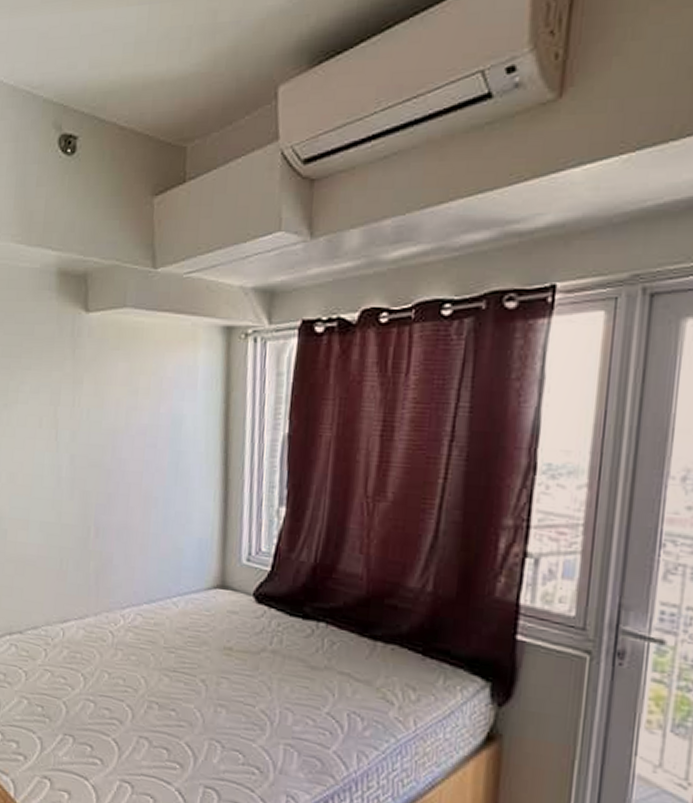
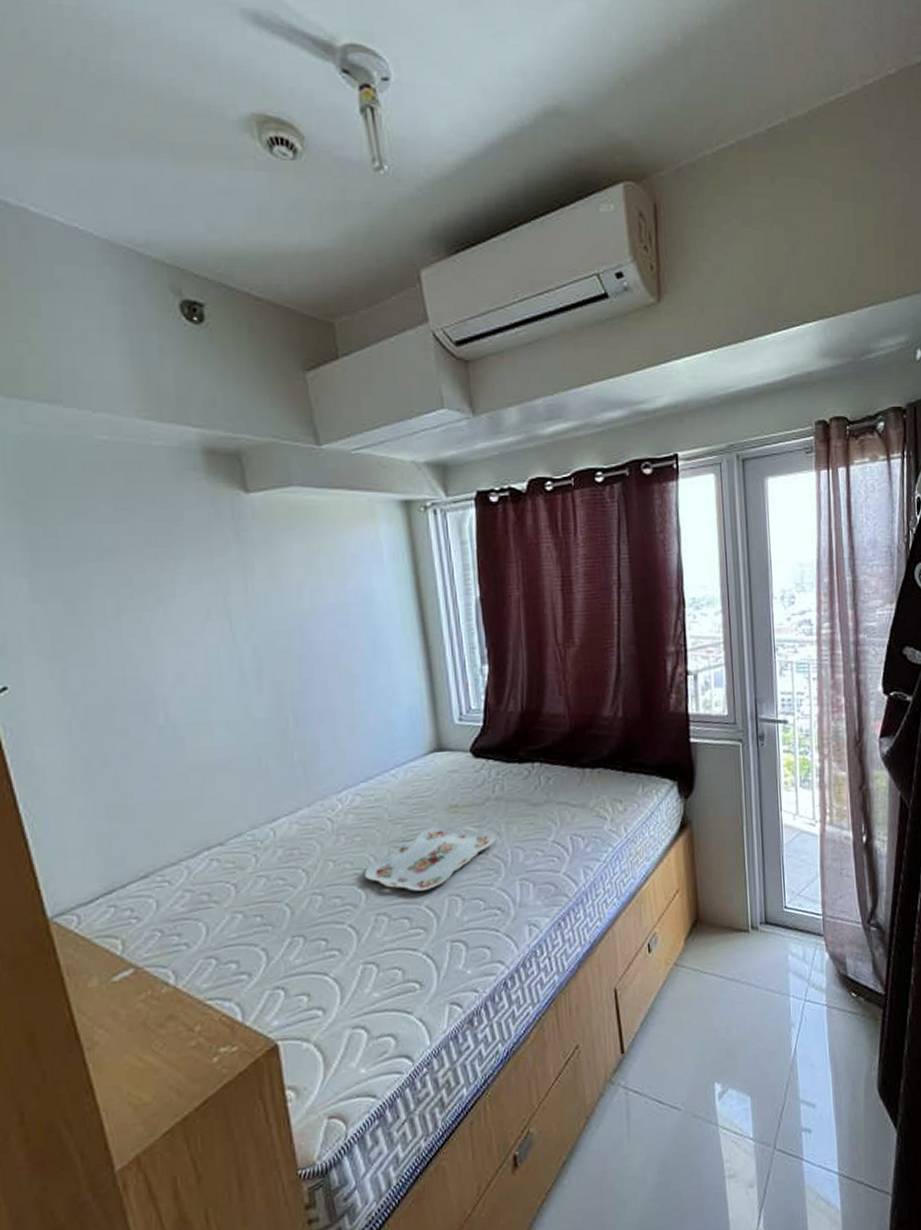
serving tray: none [134,664,267,728] -> present [365,825,496,892]

